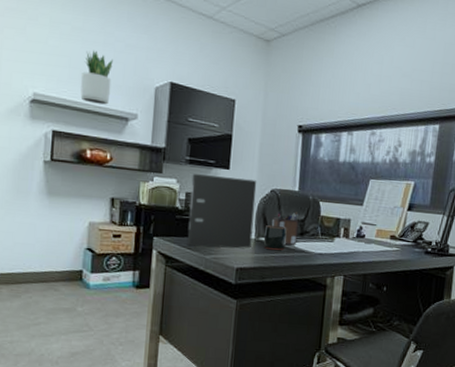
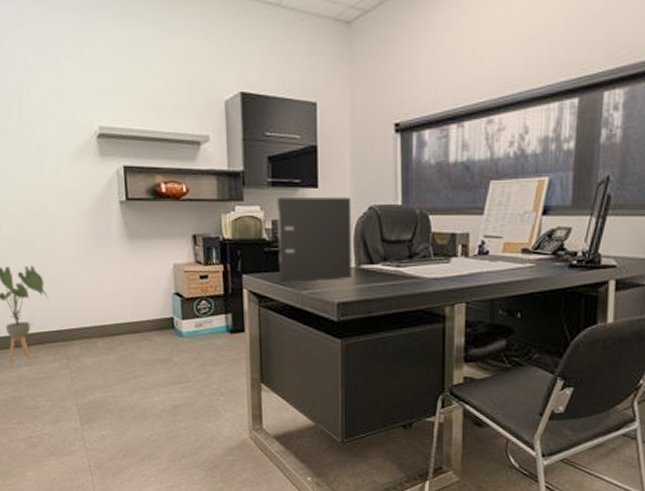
planter: present [80,50,113,105] -> none [144,67,178,130]
mug: present [263,225,287,251] -> none [365,248,392,279]
desk organizer: present [271,209,299,245] -> none [373,229,406,271]

